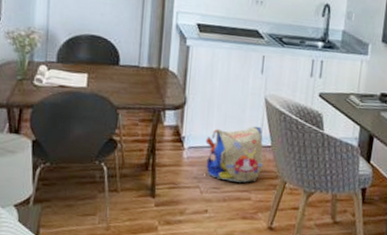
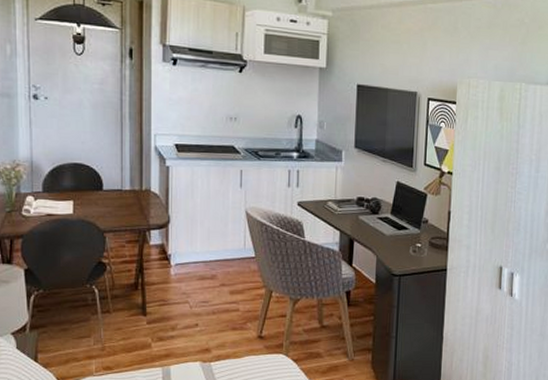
backpack: present [205,126,264,183] -> none [191,239,249,294]

